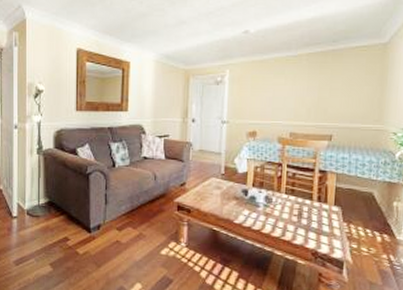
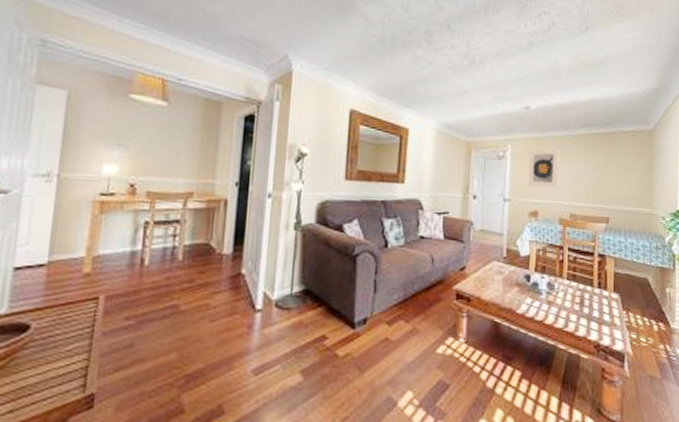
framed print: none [247,70,279,109] -> present [528,149,559,187]

